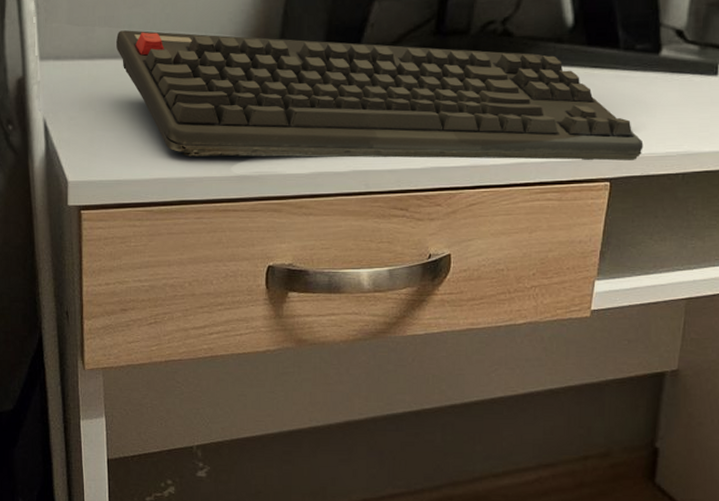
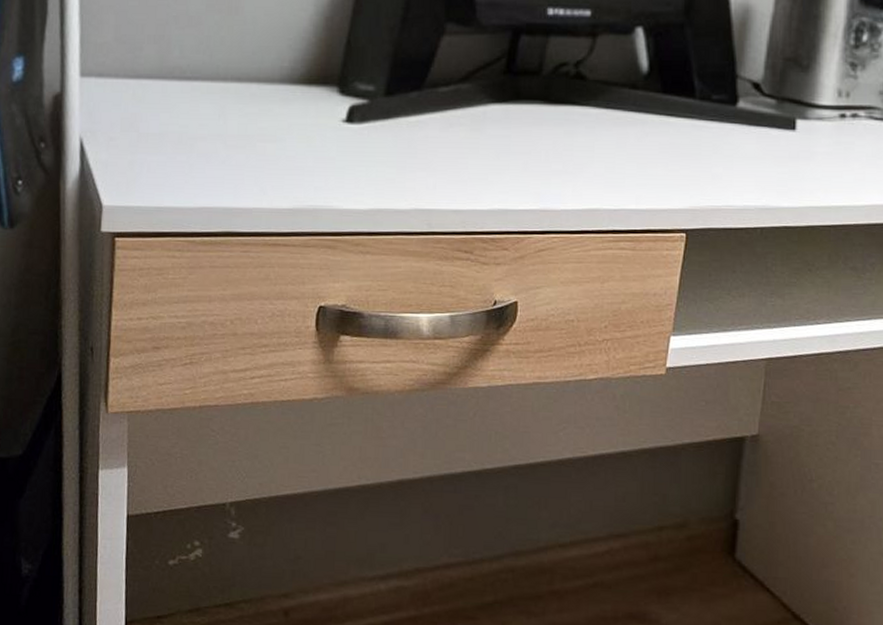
computer keyboard: present [116,30,644,161] -> none [165,51,720,213]

